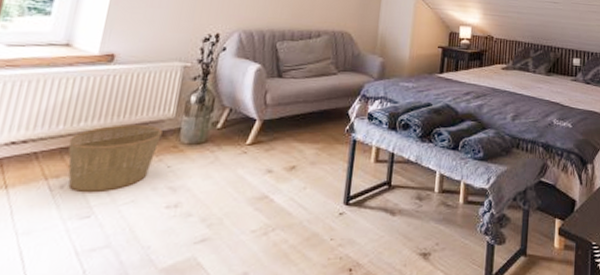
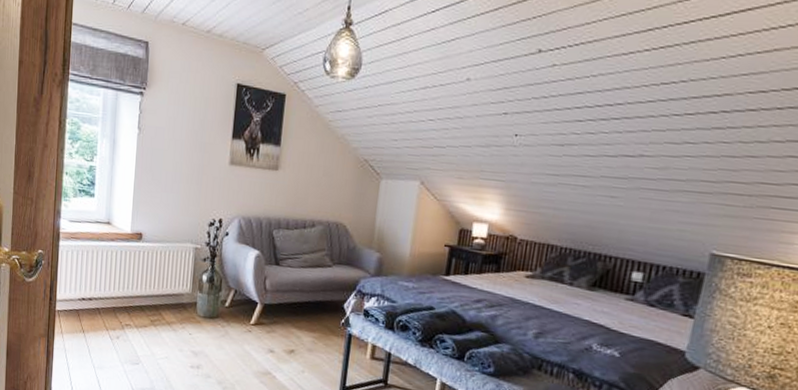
basket: present [67,124,163,192] -> none [118,294,183,347]

